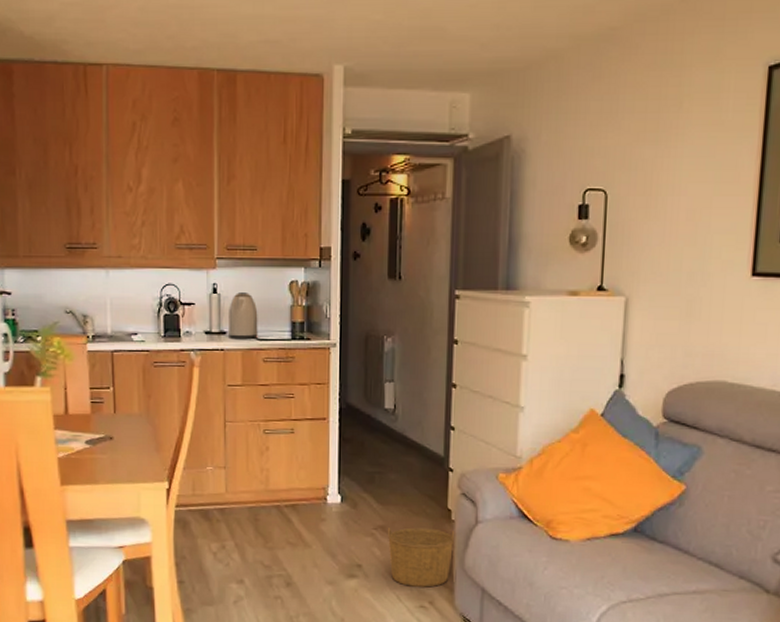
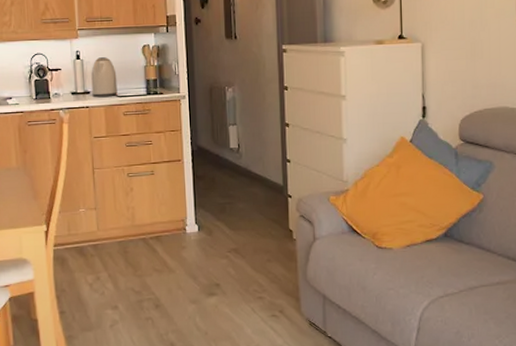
basket: present [387,527,455,588] -> none [239,247,297,299]

